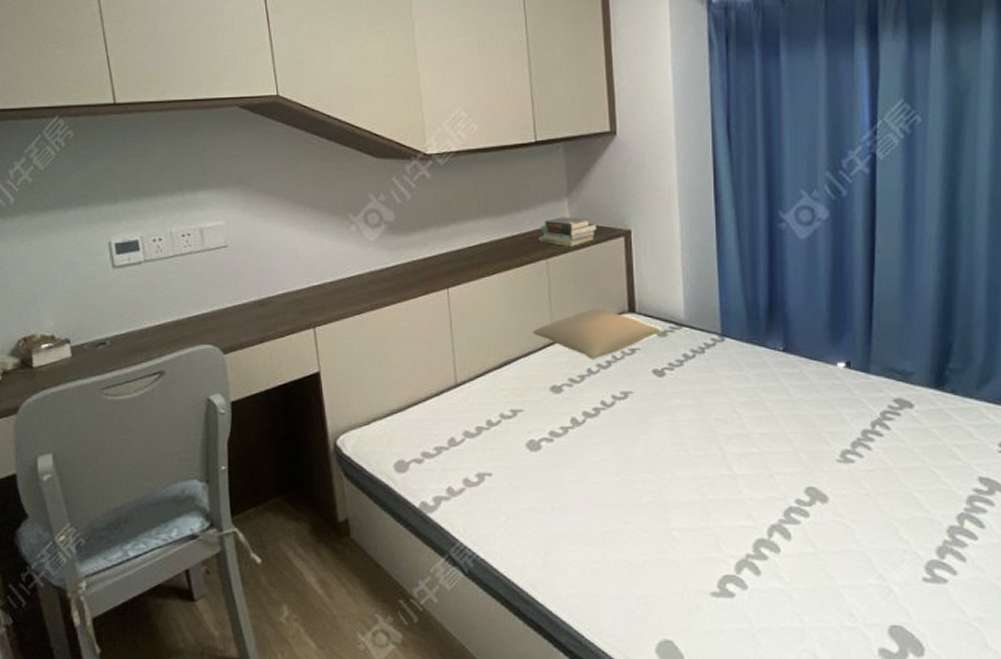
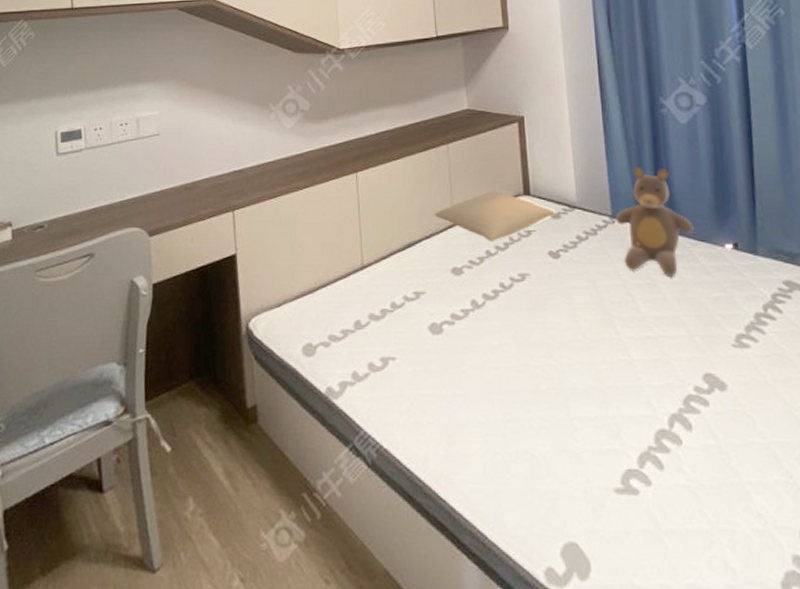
books: present [538,217,597,246] -> none [439,104,493,132]
teddy bear: none [725,283,806,394] -> present [616,166,694,276]

